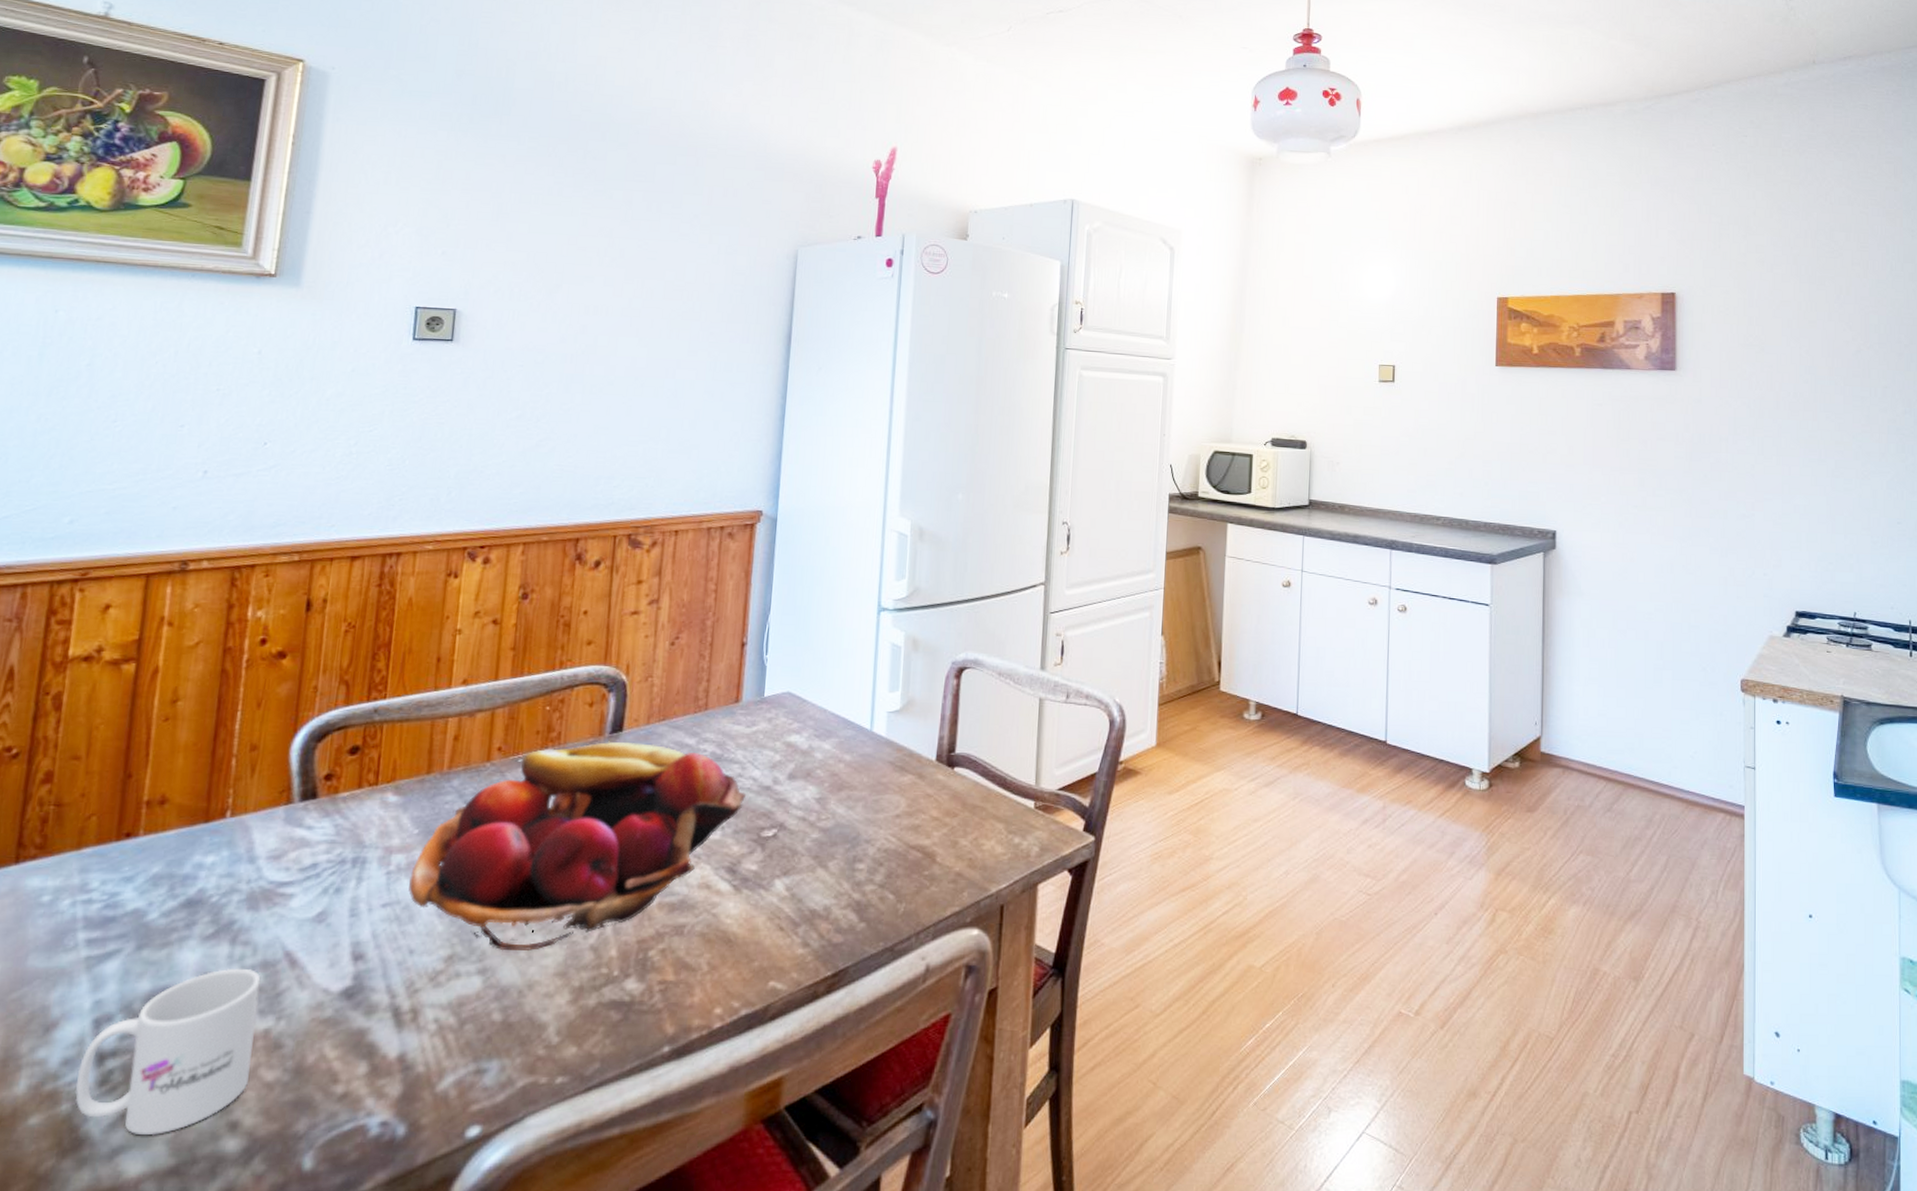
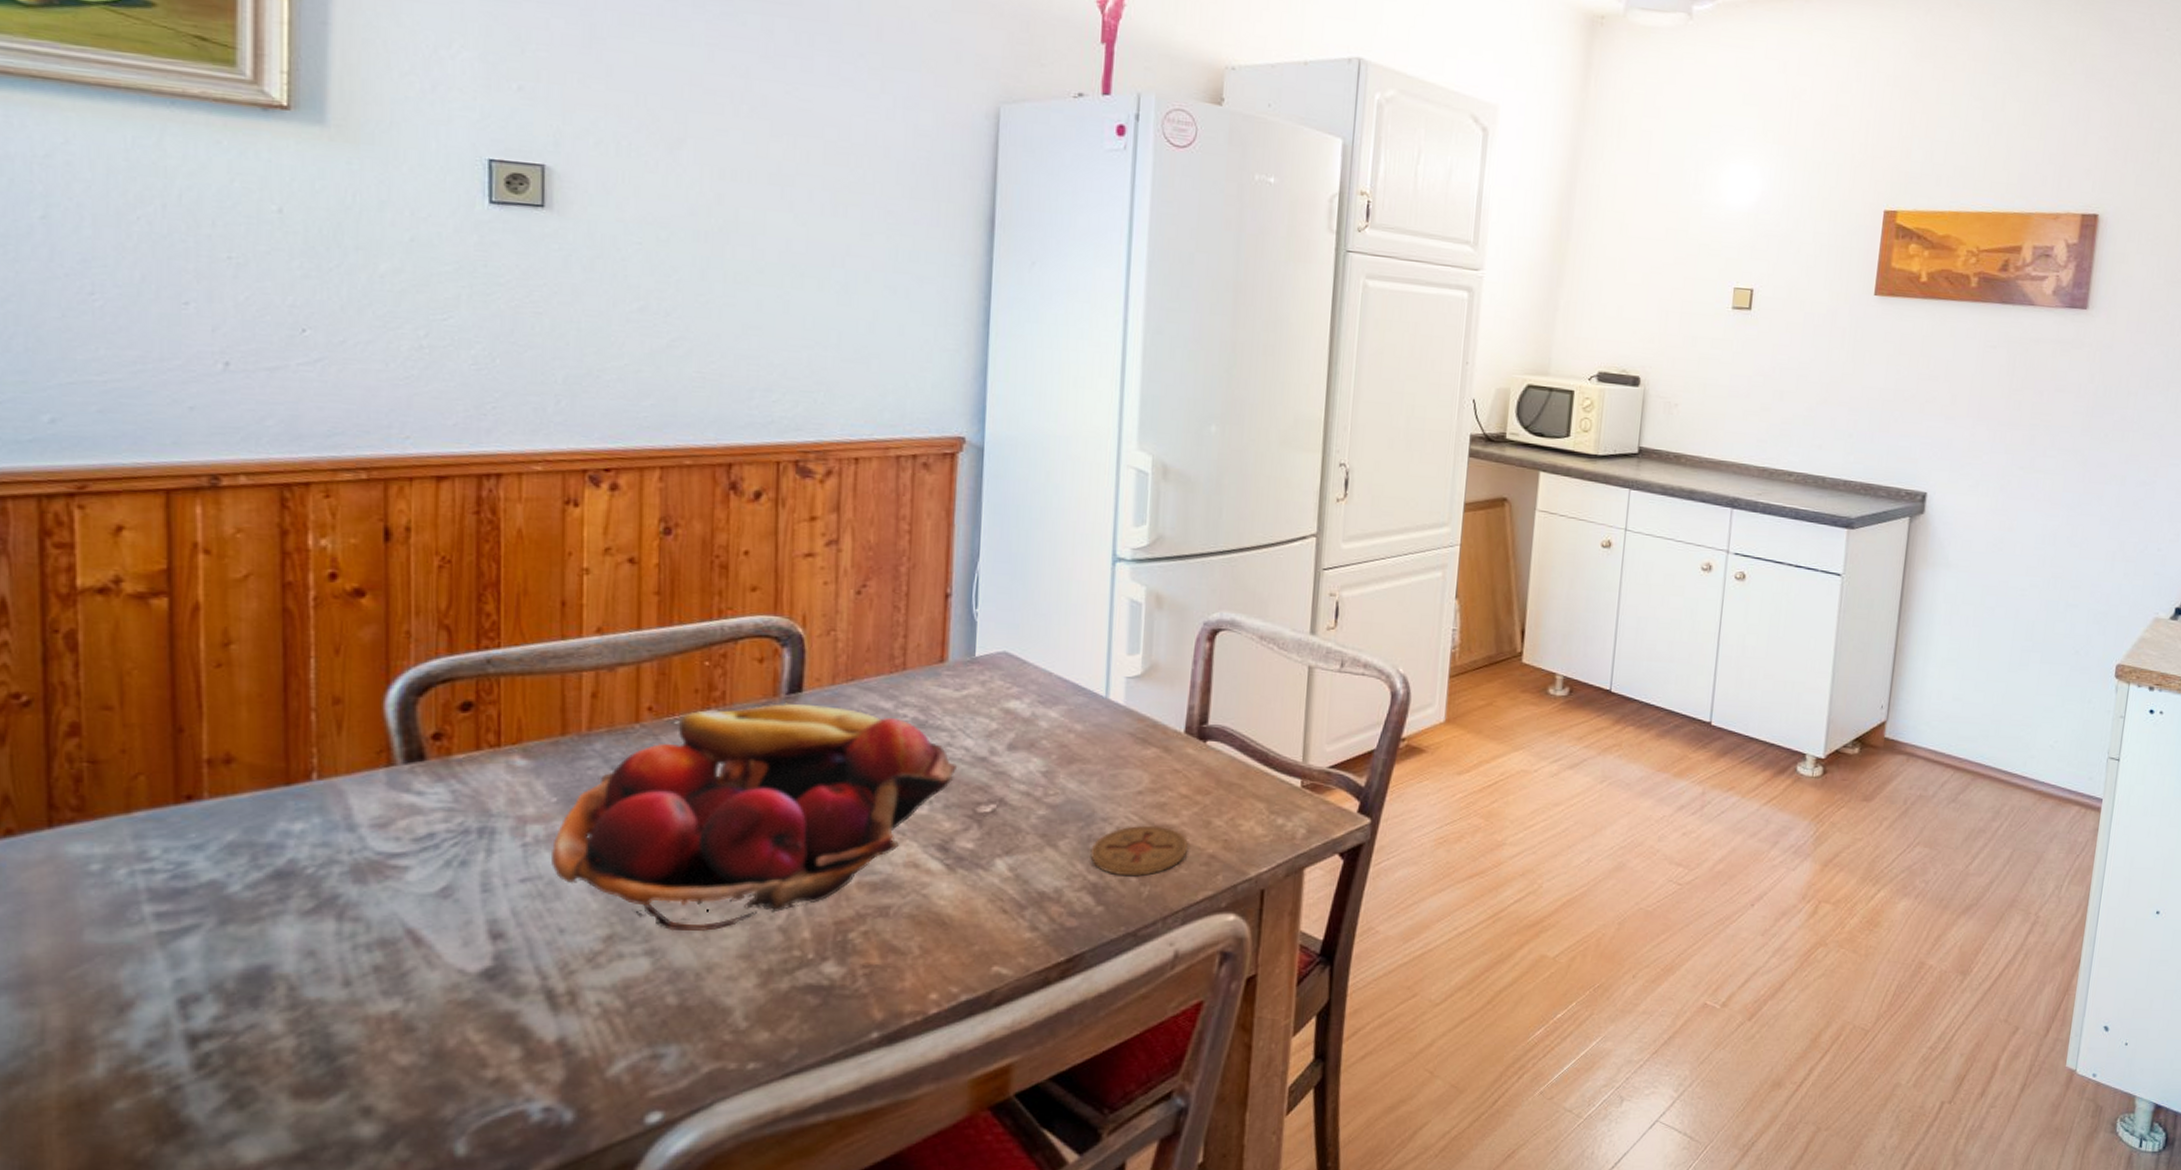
mug: present [74,968,261,1136] -> none [166,946,381,1121]
coaster: none [855,846,938,893] -> present [1090,825,1188,876]

